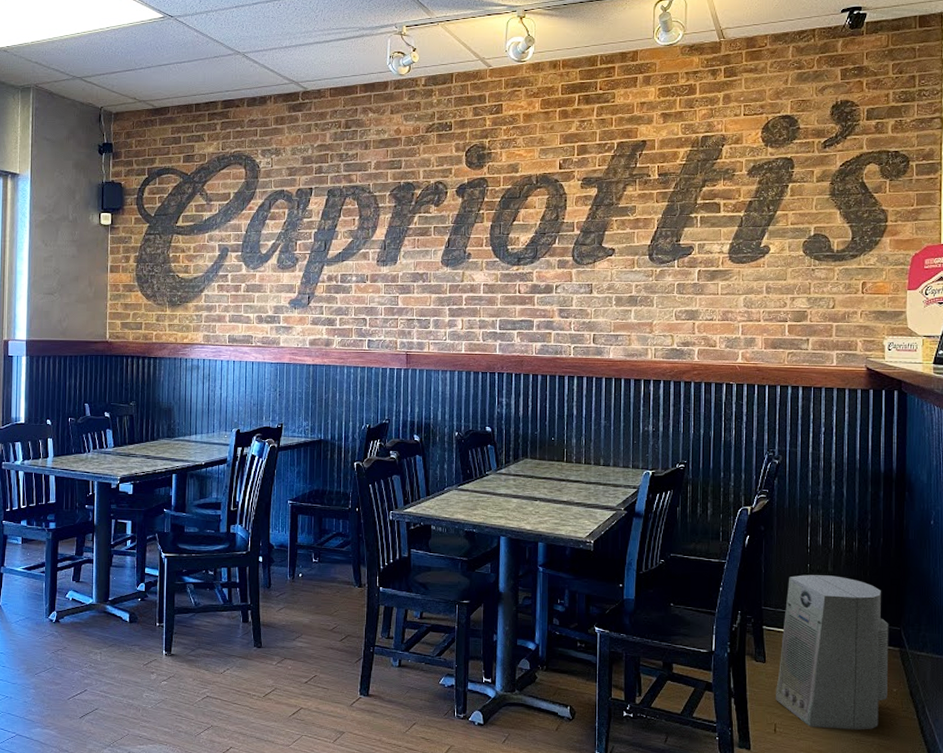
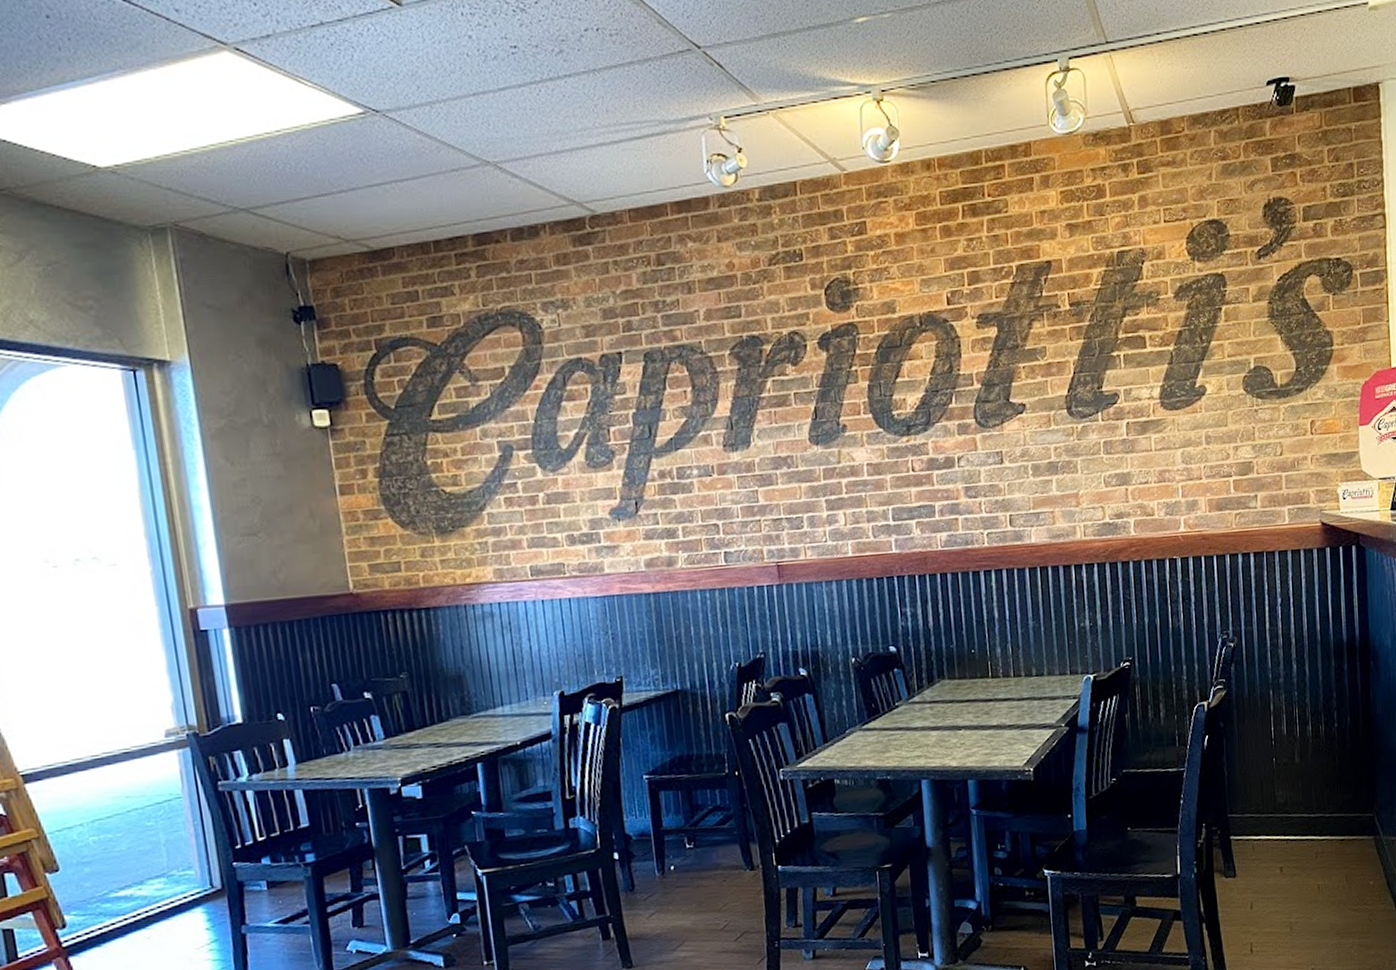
air purifier: present [776,575,889,730] -> none [1249,766,1365,940]

